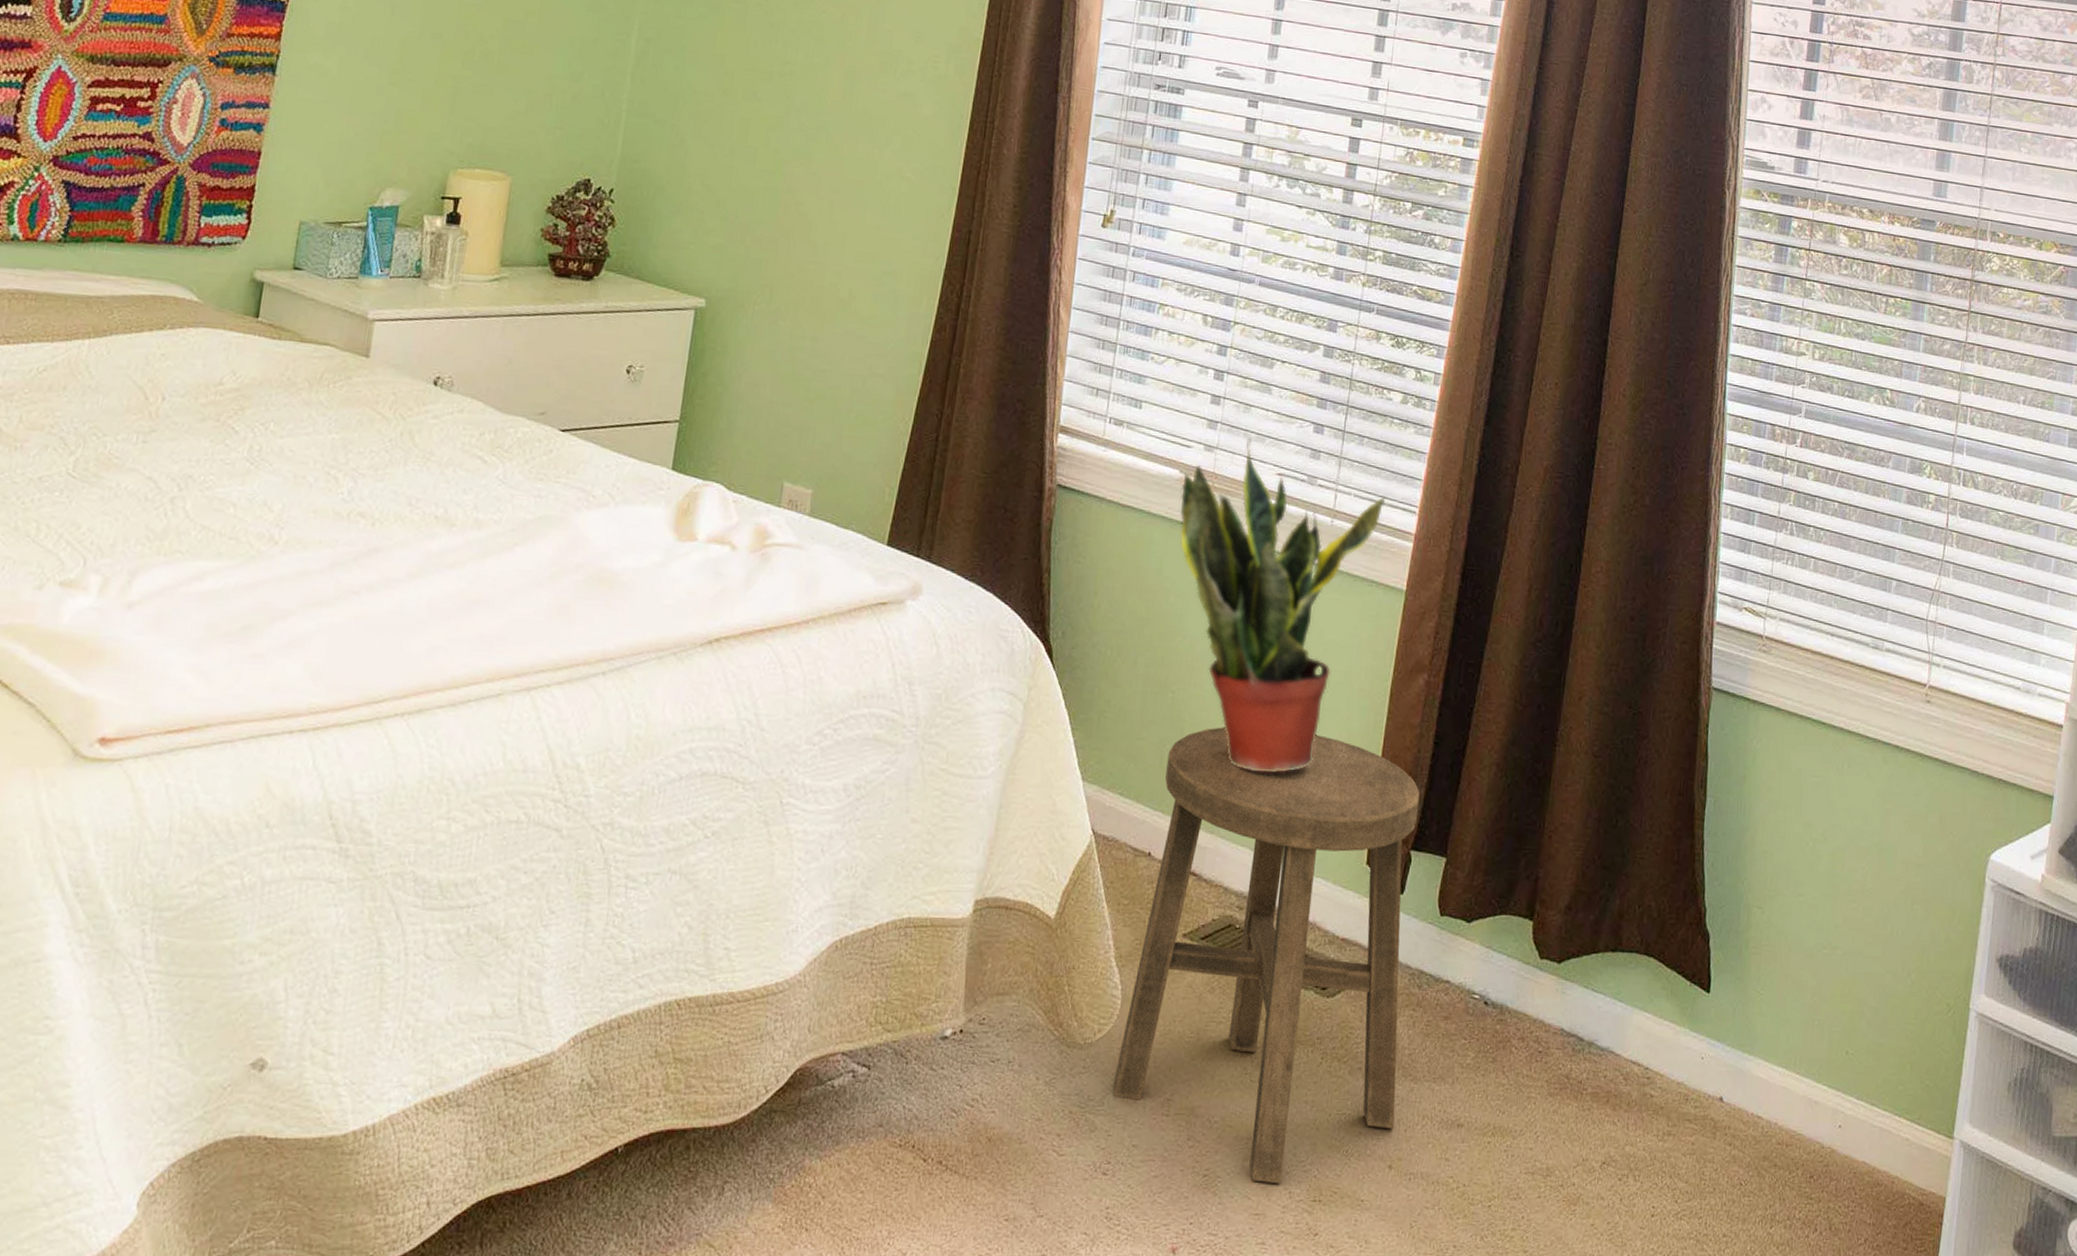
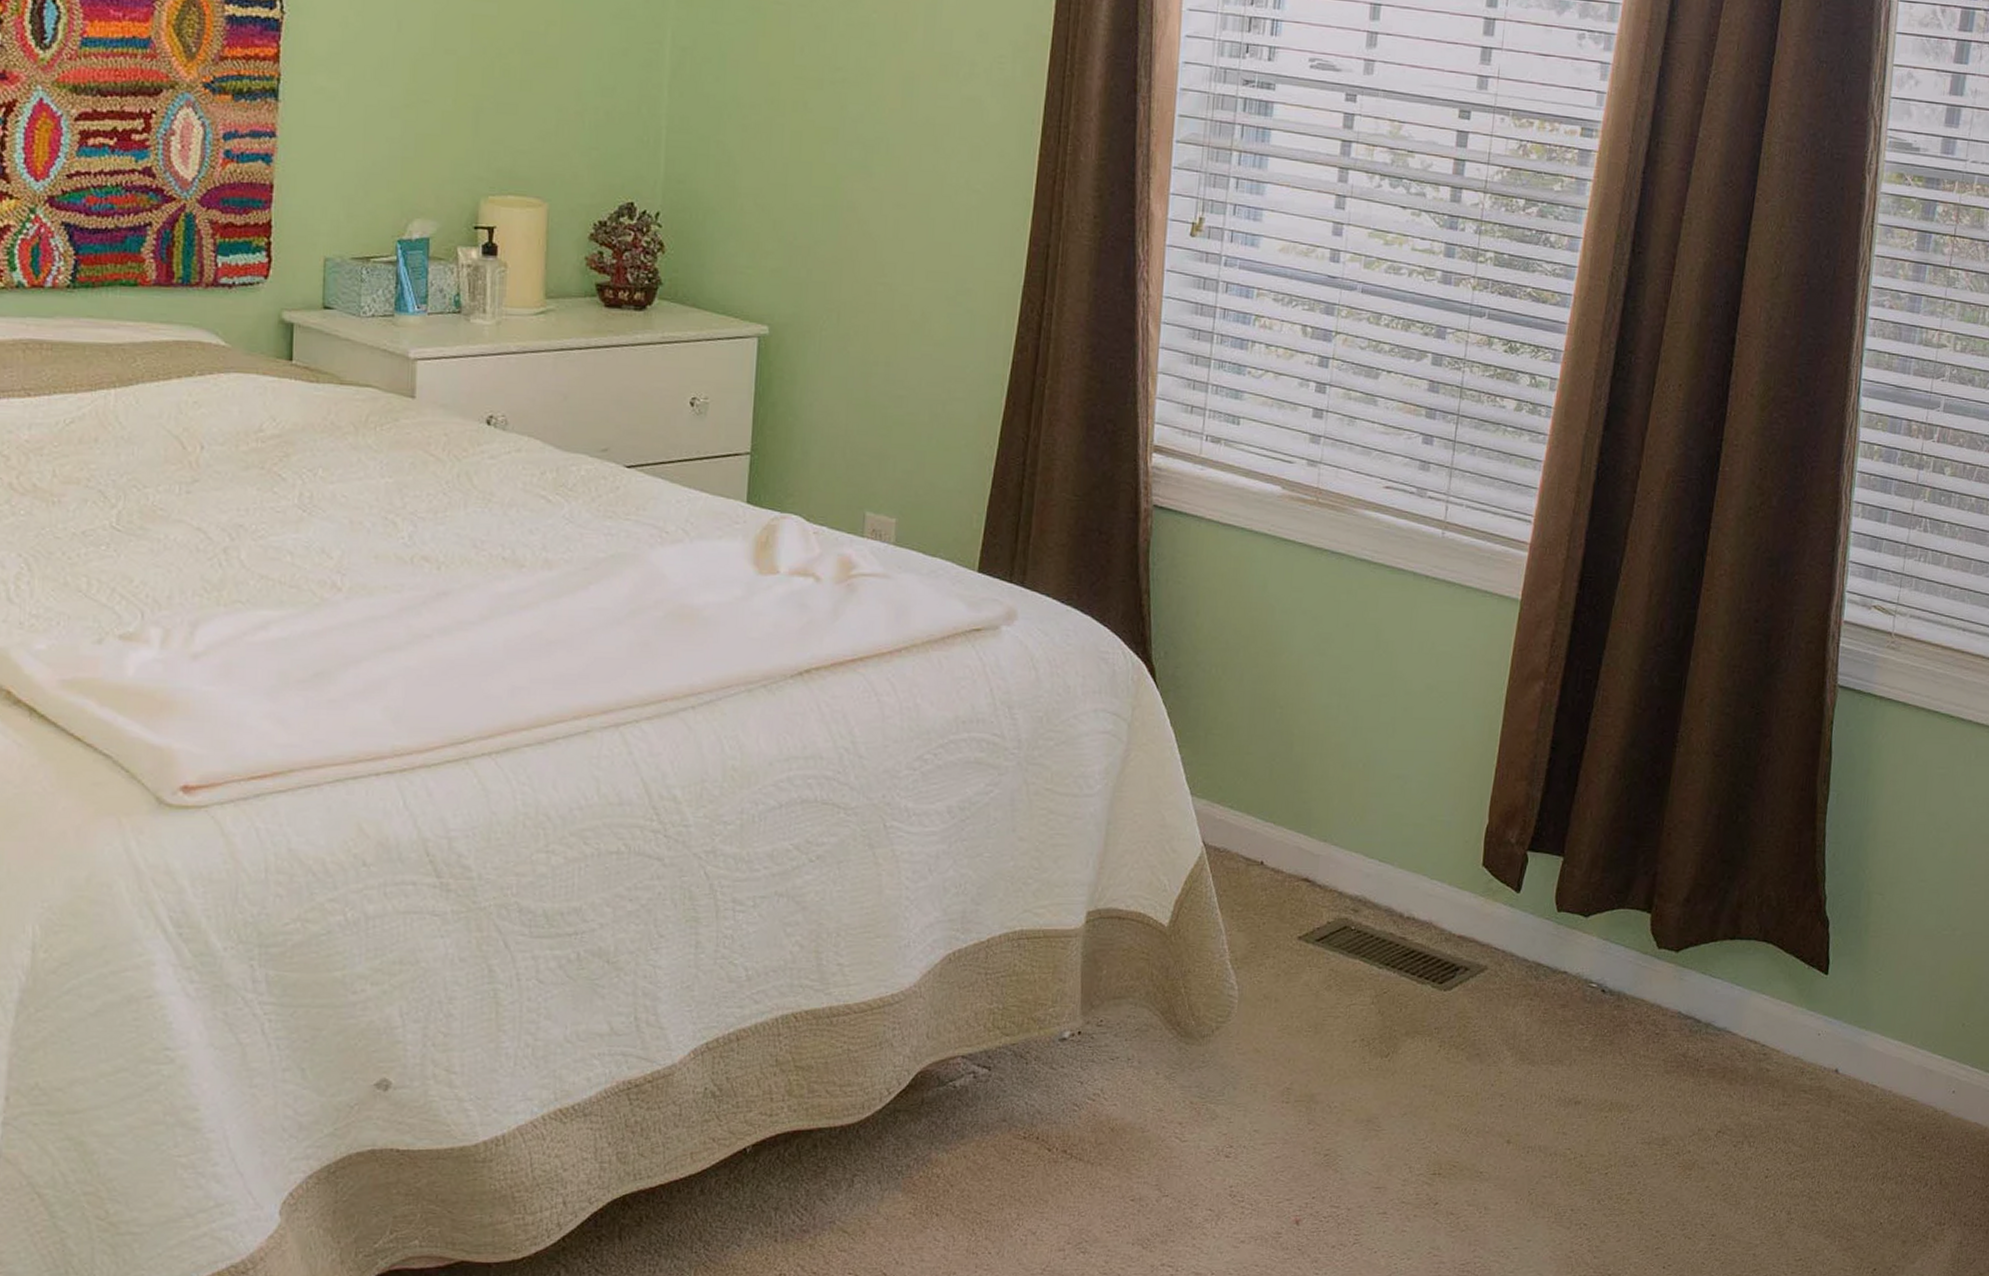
stool: present [1112,727,1420,1185] -> none [1232,739,1537,1161]
potted plant: present [1179,437,1385,772] -> none [1283,450,1499,781]

